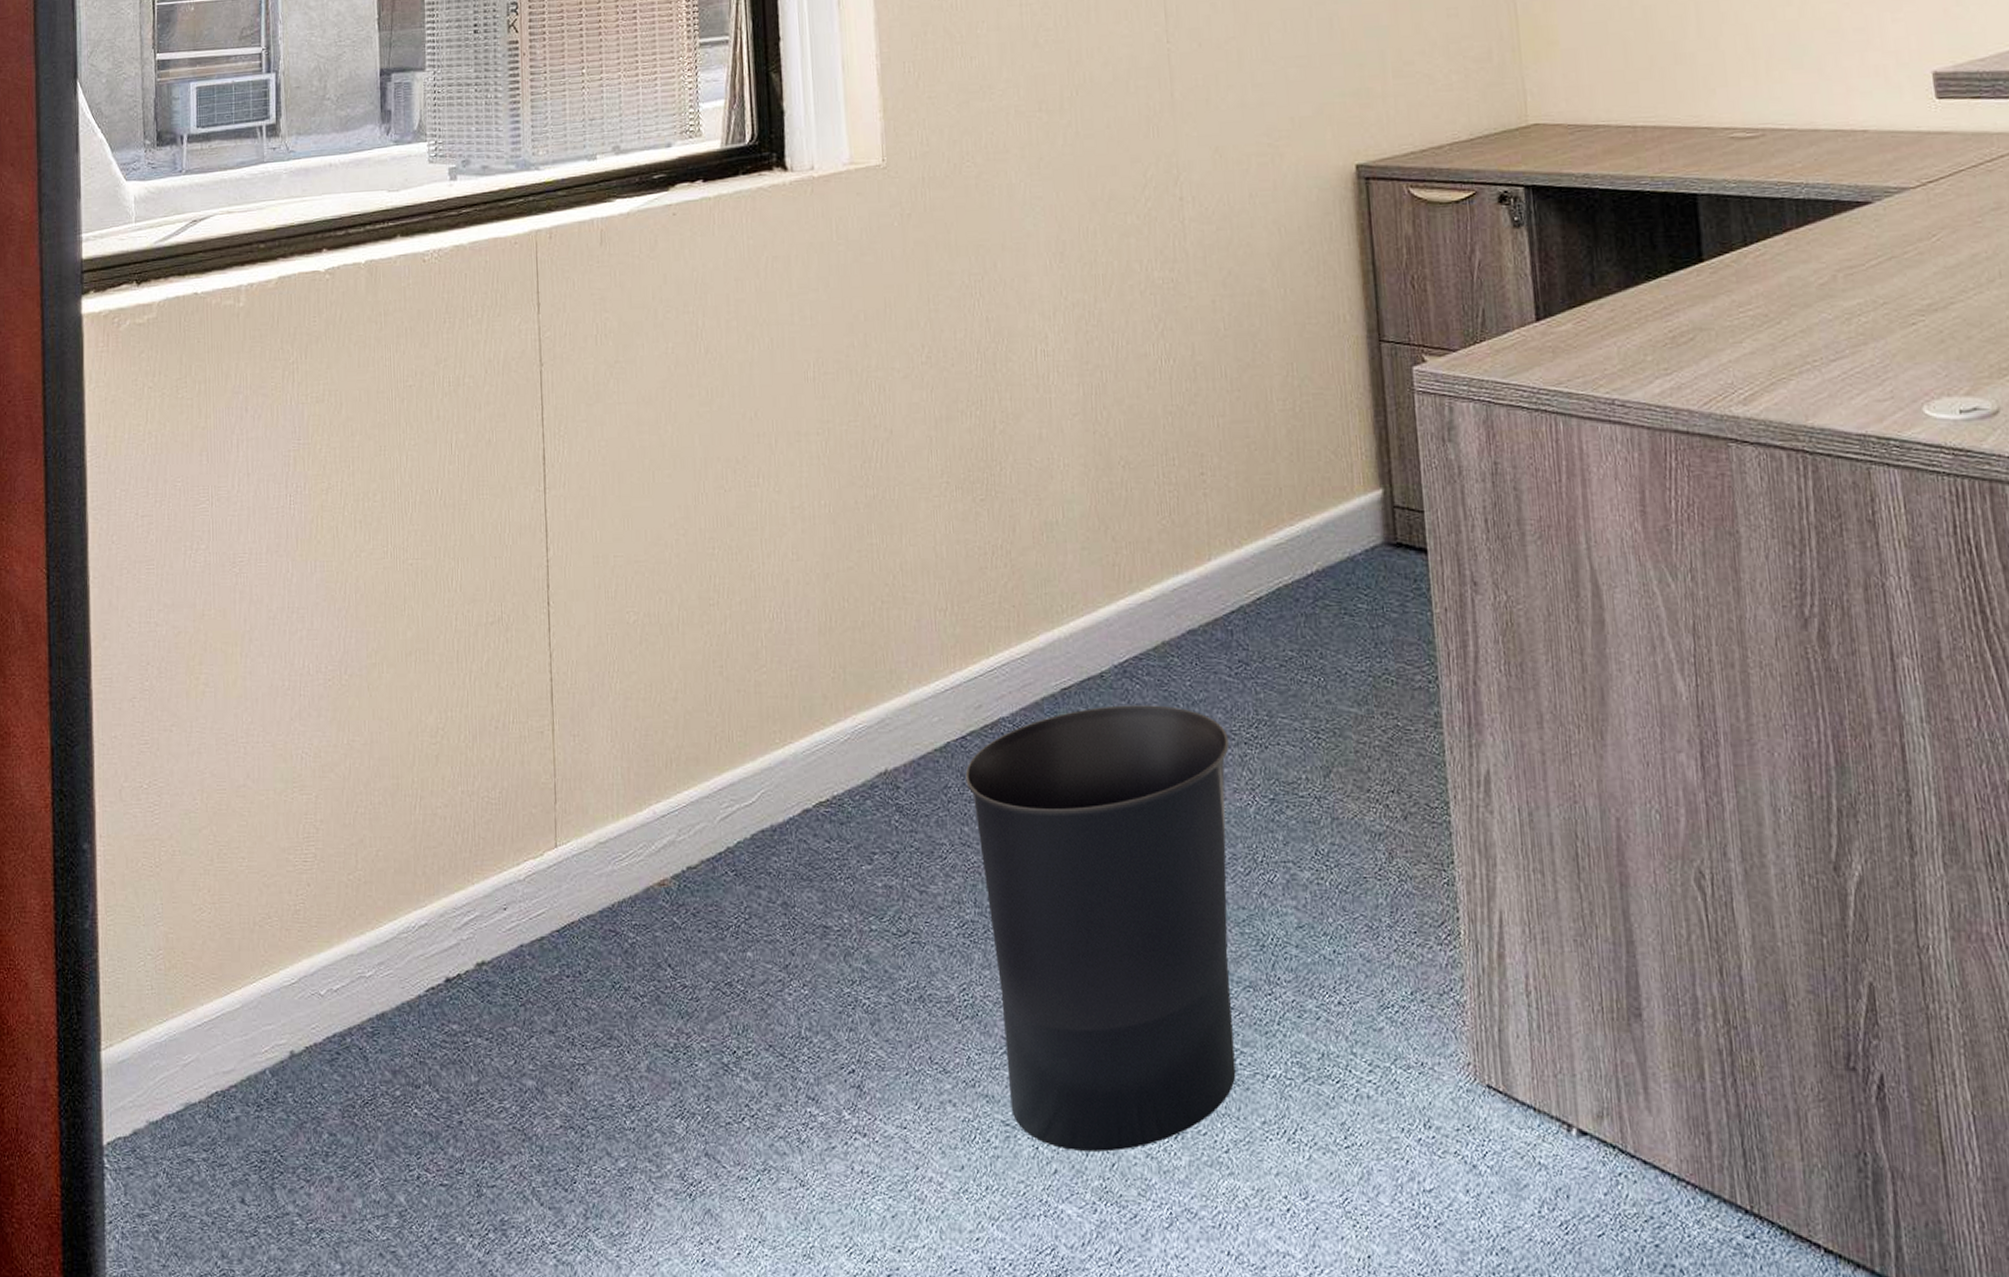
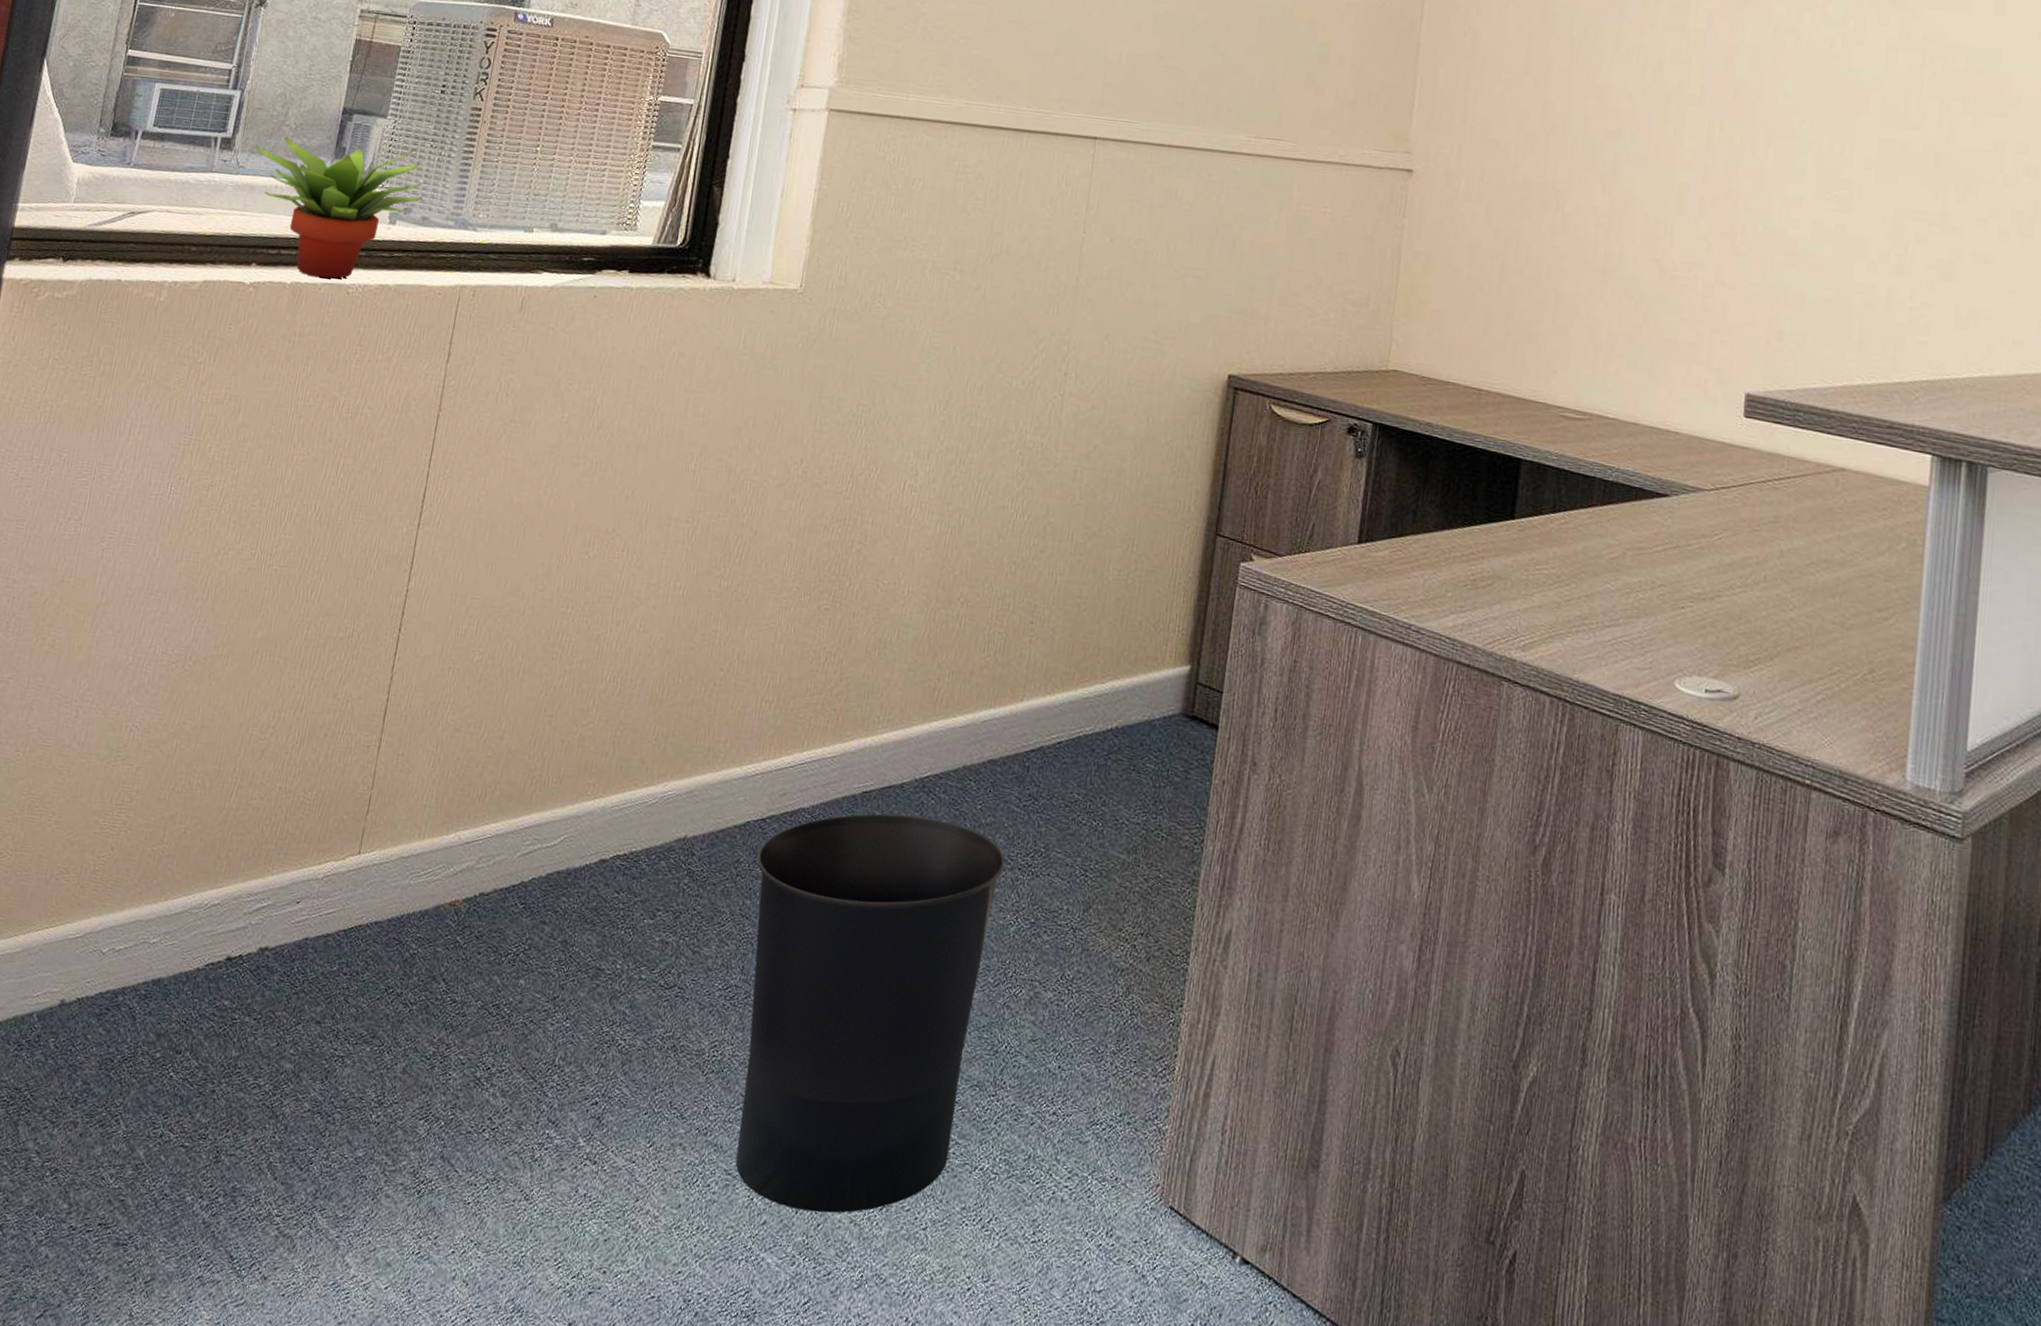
succulent plant: none [301,98,478,251] -> present [255,136,423,279]

